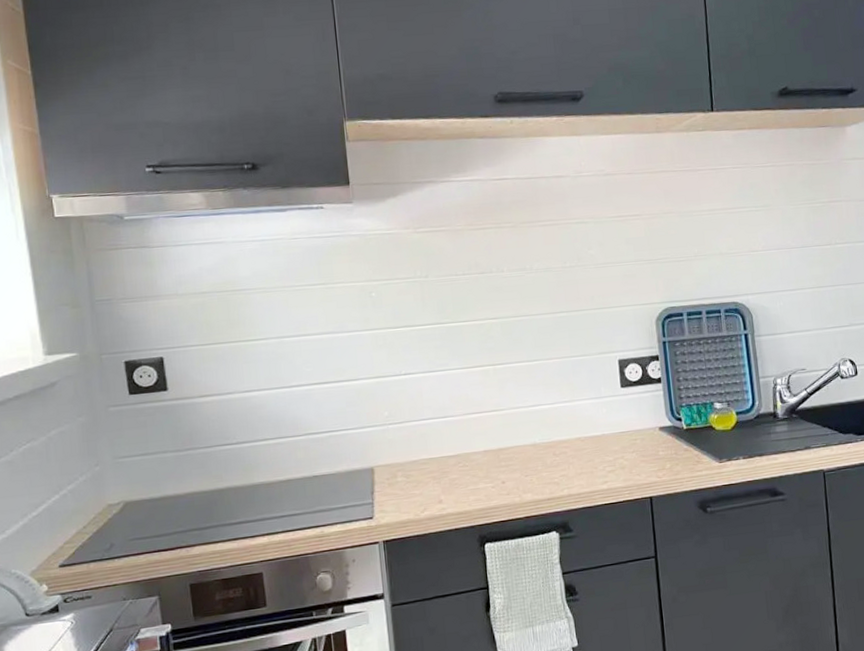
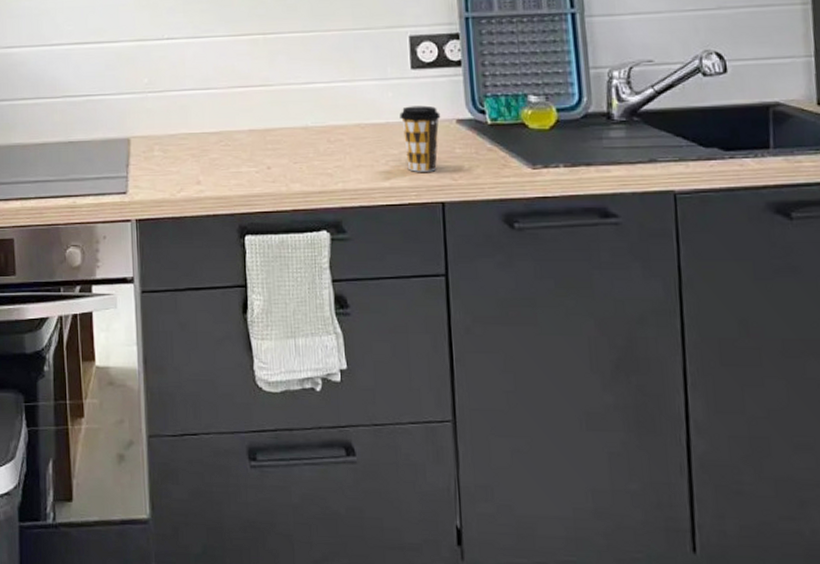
coffee cup: none [613,417,646,474] -> present [399,105,441,172]

